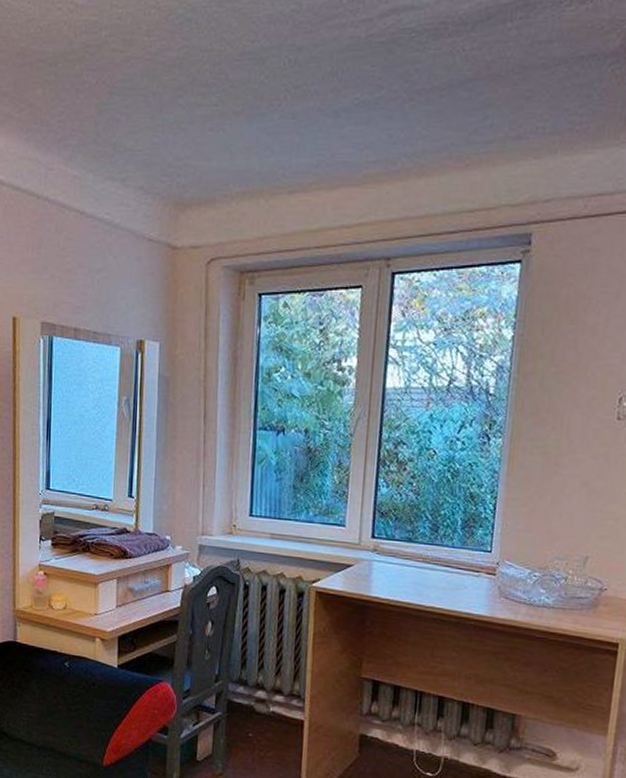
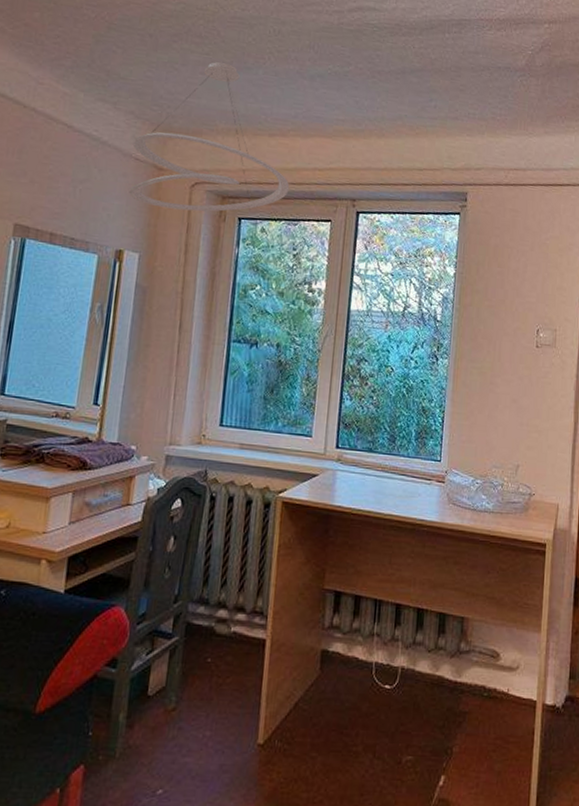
ceiling light fixture: none [144,113,314,291] -> present [129,62,290,212]

